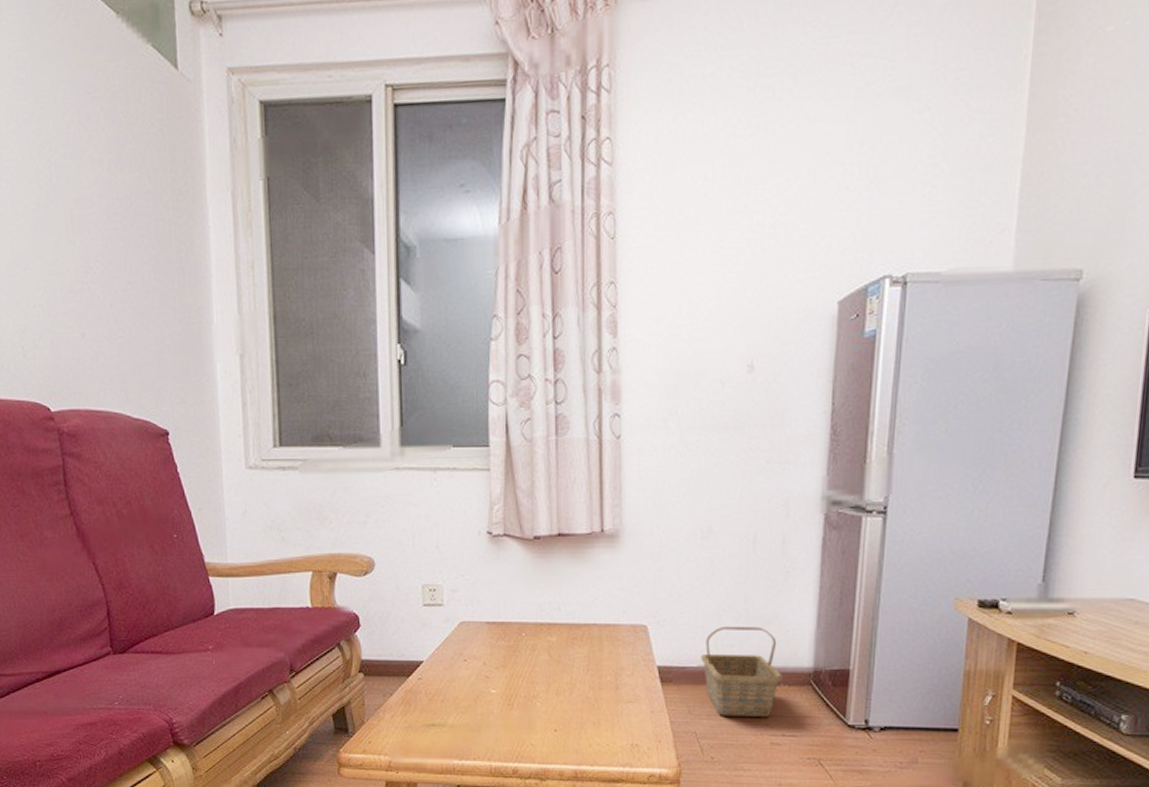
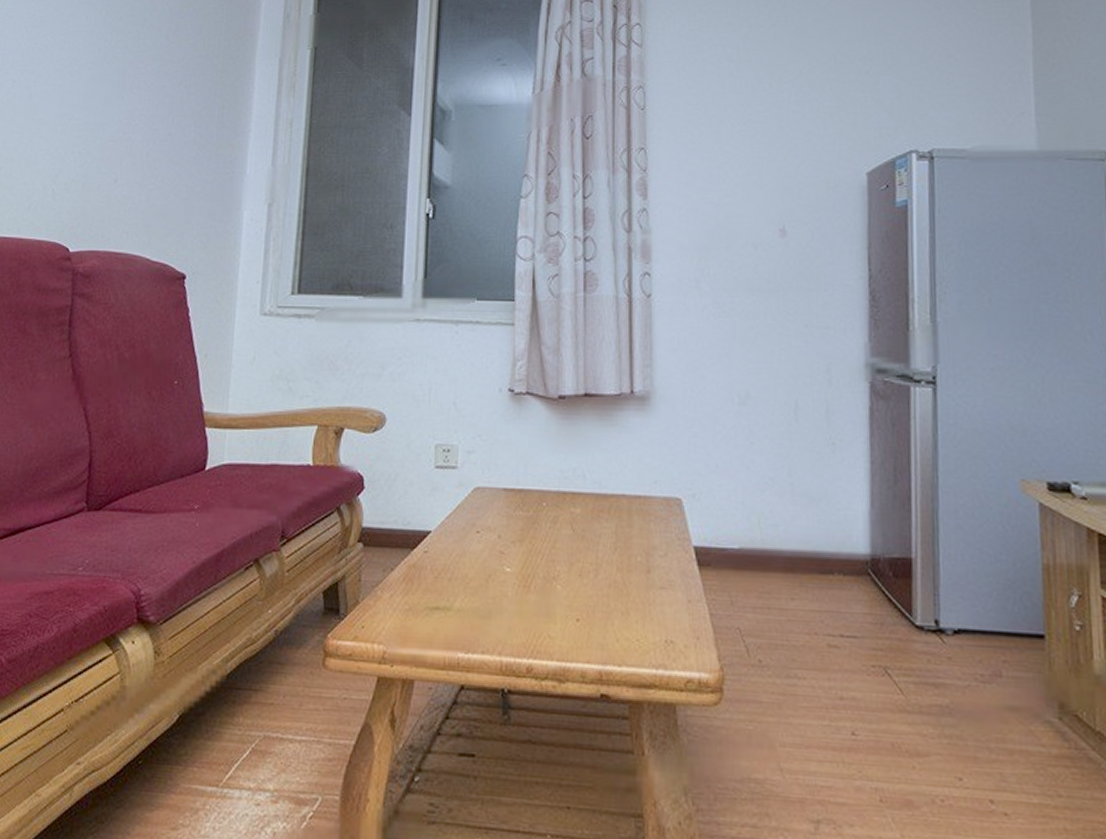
basket: present [701,626,784,717] -> none [742,502,837,612]

